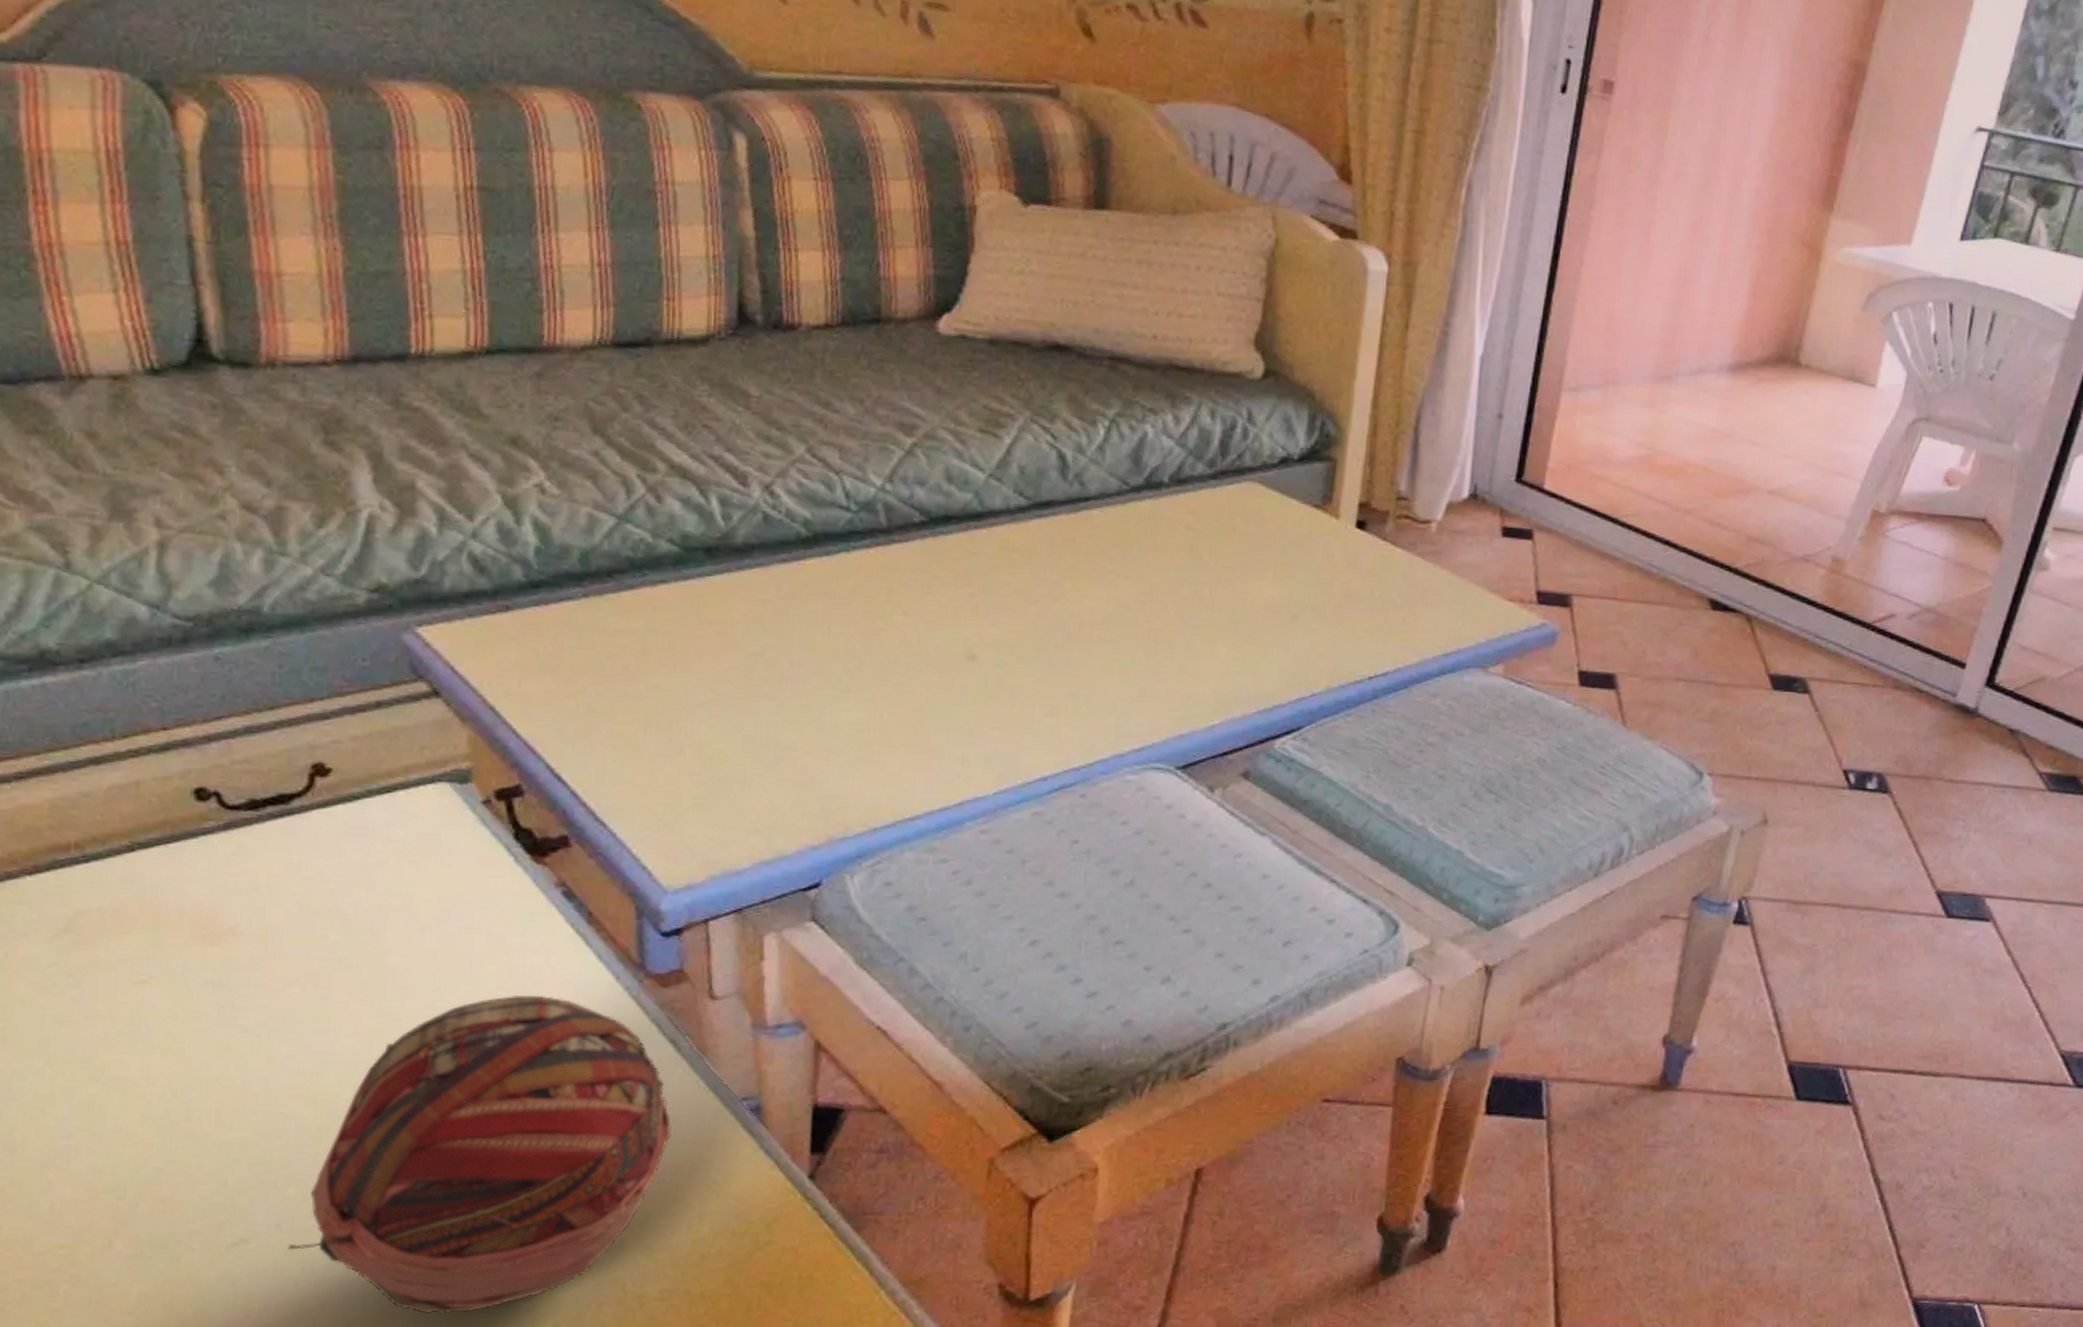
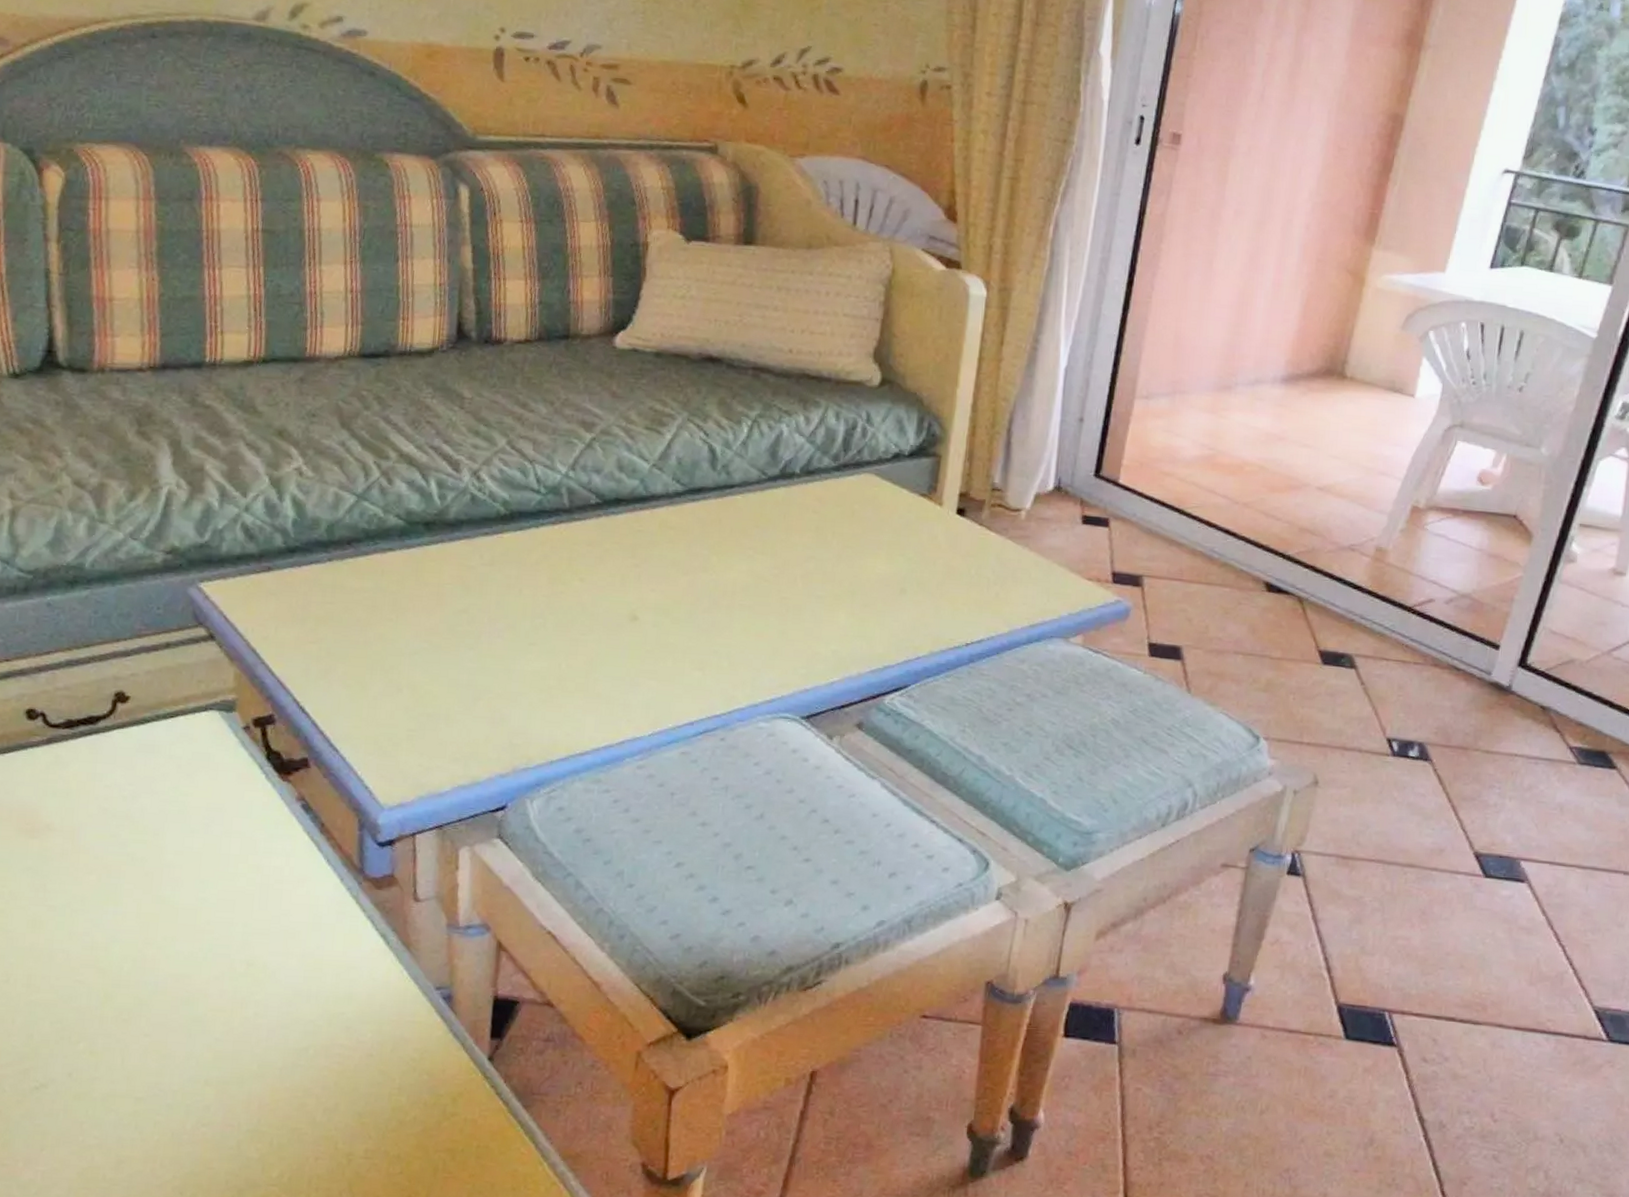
decorative ball: present [288,994,672,1314] -> none [76,890,380,1159]

